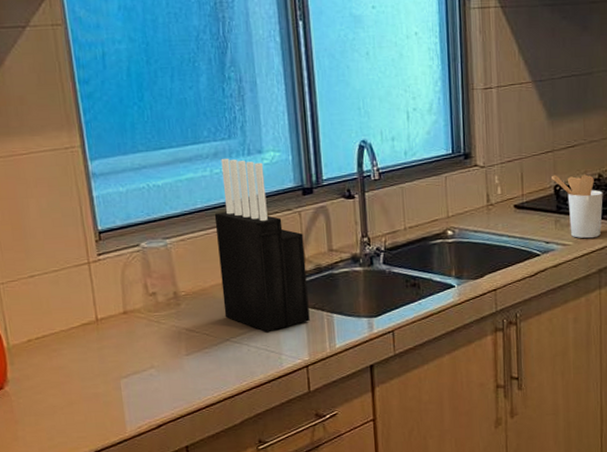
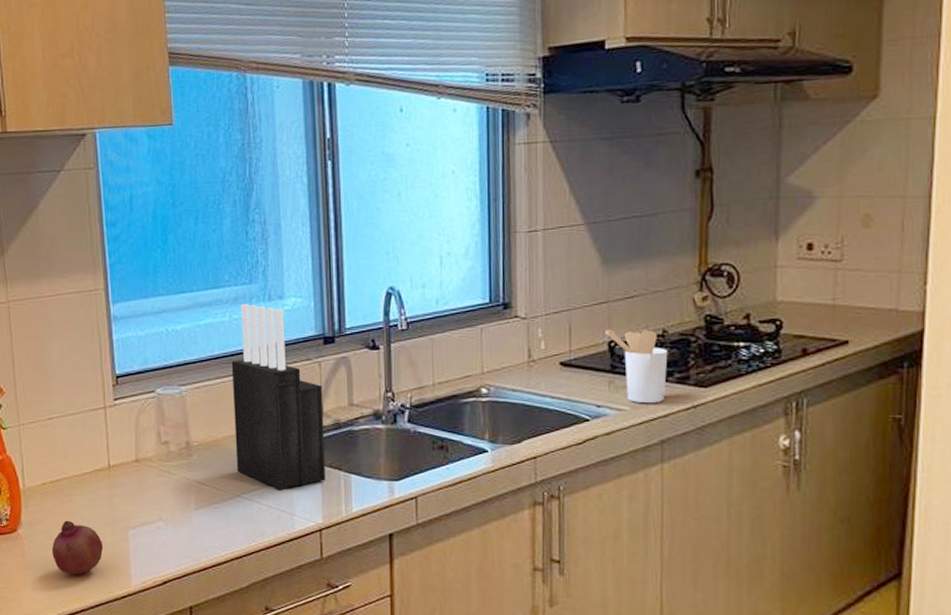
fruit: none [41,374,96,427] -> present [51,520,104,575]

